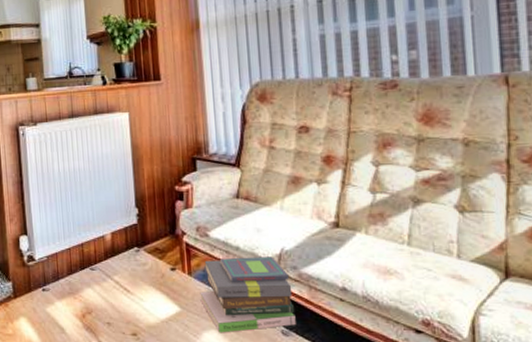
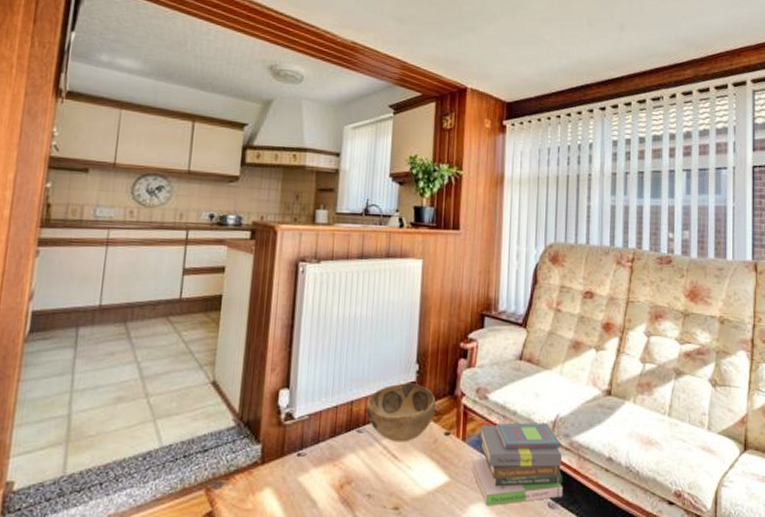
decorative bowl: none [95,225,159,278] -> present [366,383,436,443]

